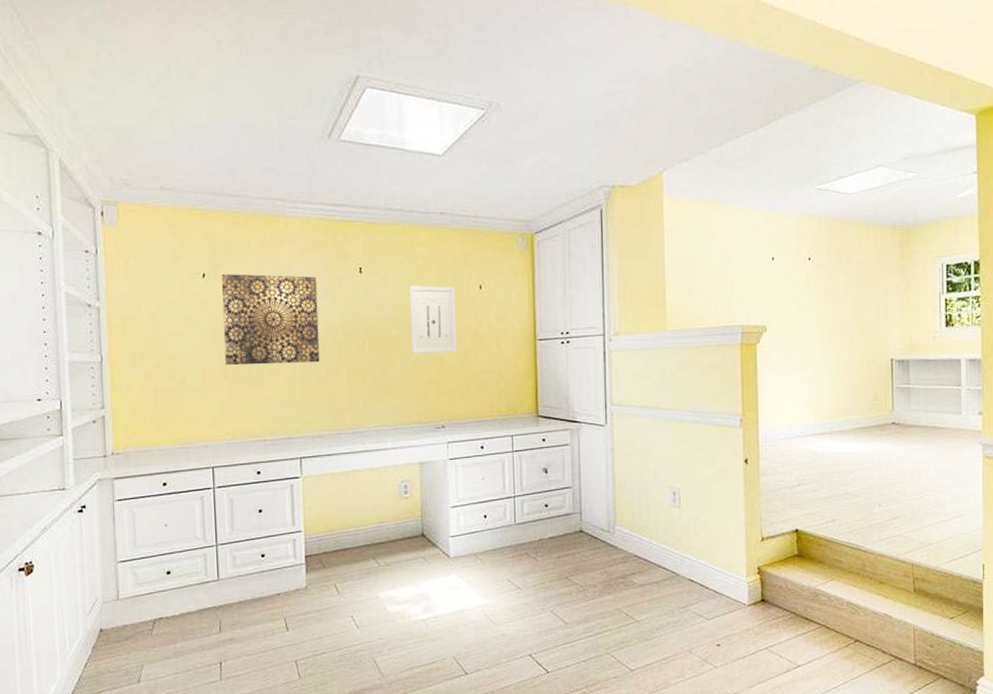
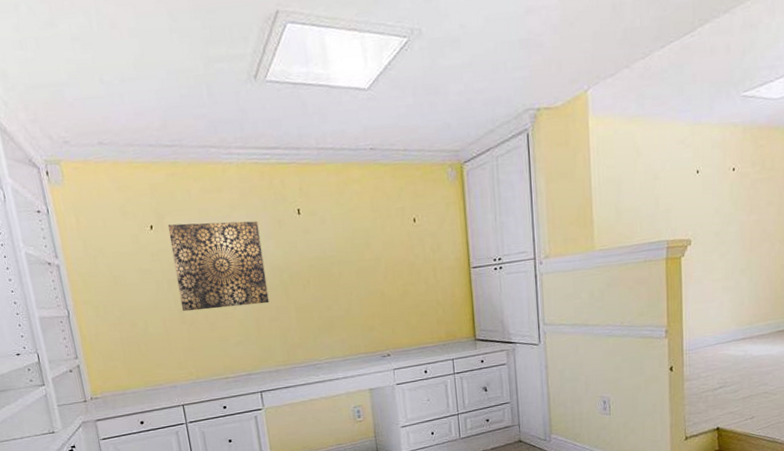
wall art: present [410,285,458,354] -> none [347,221,397,289]

